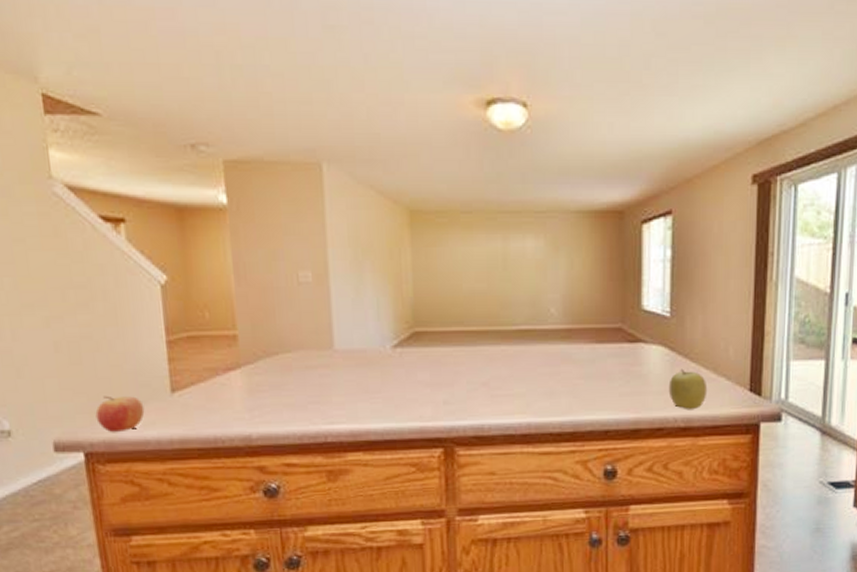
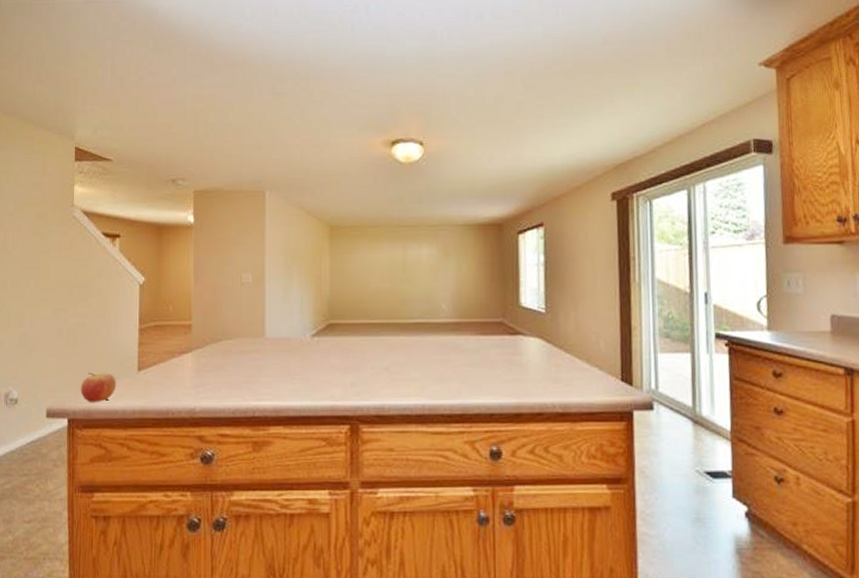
fruit: present [668,369,708,411] -> none [546,359,582,397]

